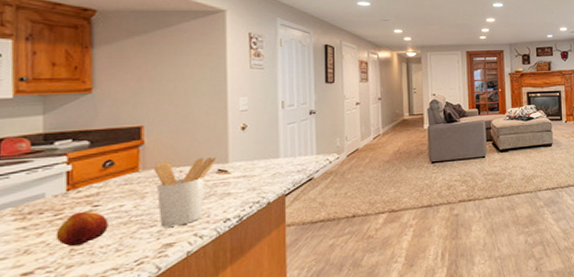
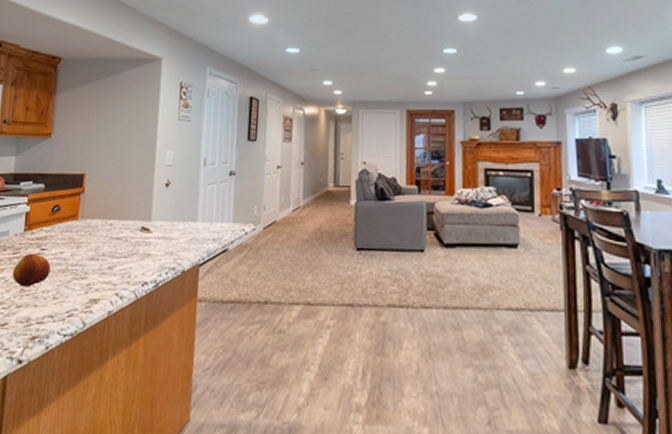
utensil holder: present [154,157,217,227] -> none [89,213,142,282]

